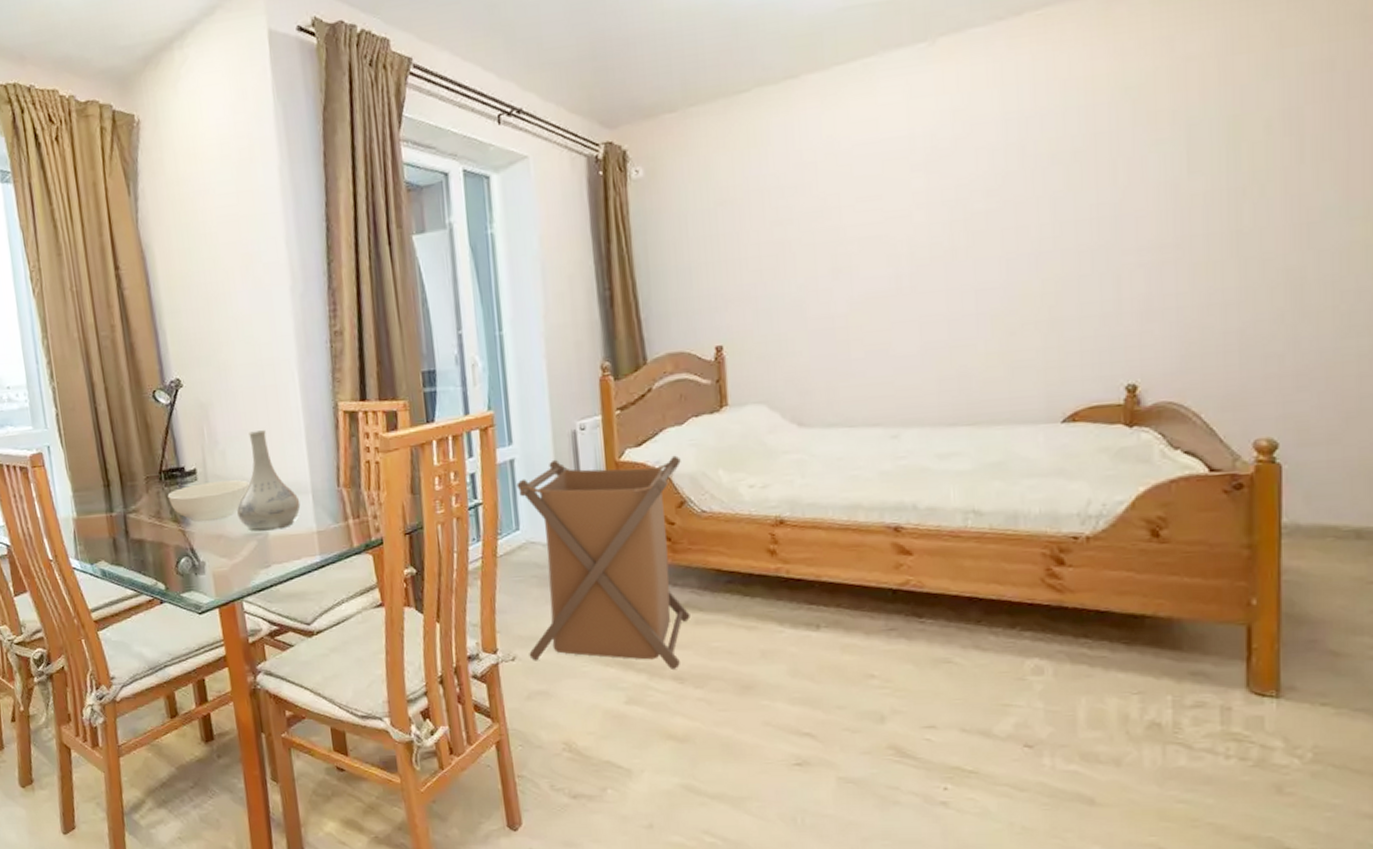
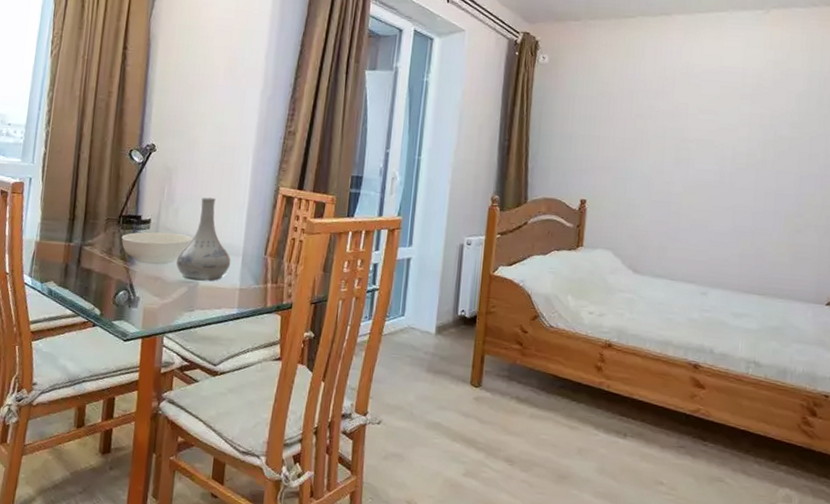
laundry basket: present [516,455,690,669] -> none [392,264,540,452]

